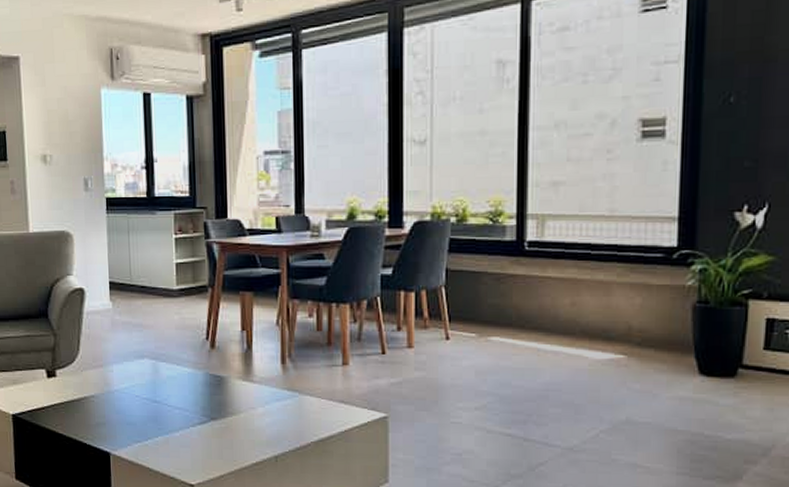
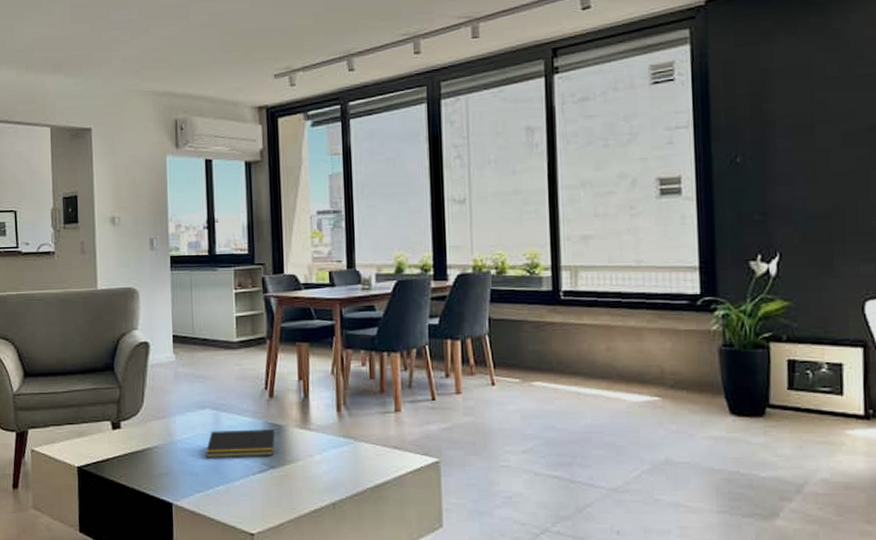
notepad: none [144,380,217,409] -> present [205,429,275,458]

